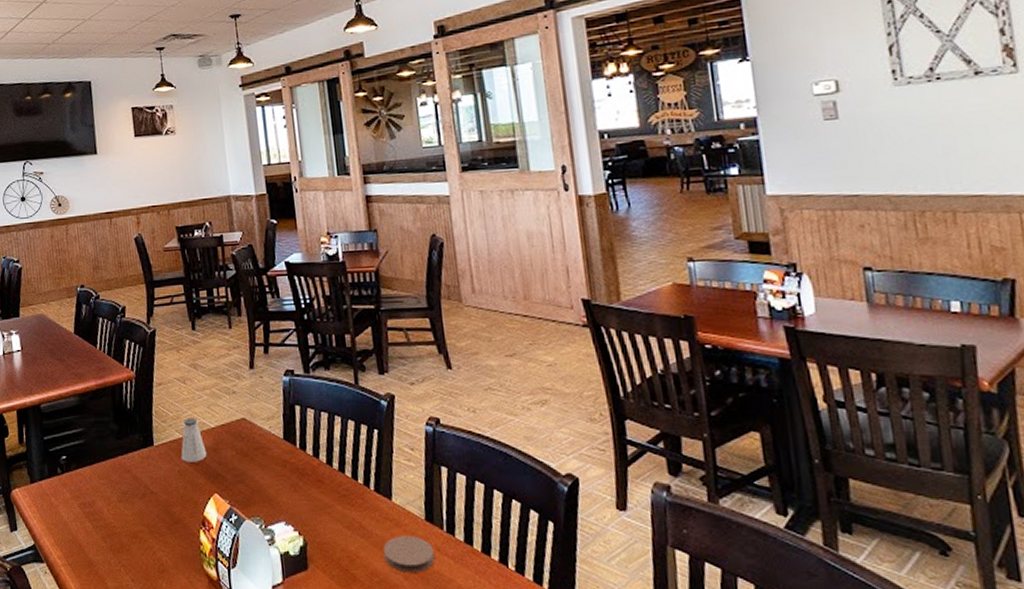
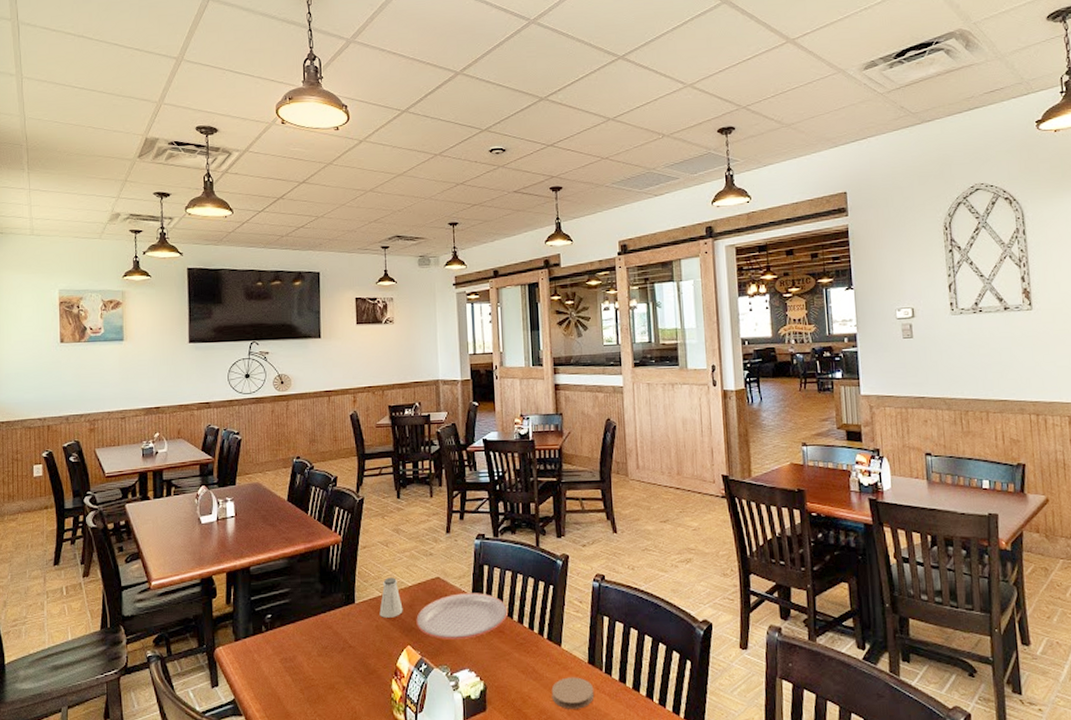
plate: none [222,436,326,488] -> present [416,593,508,640]

